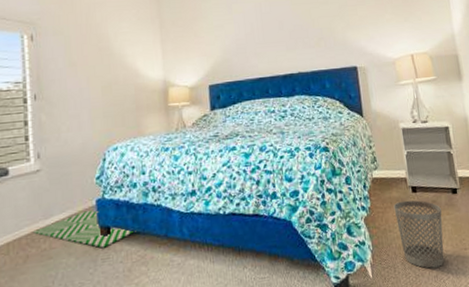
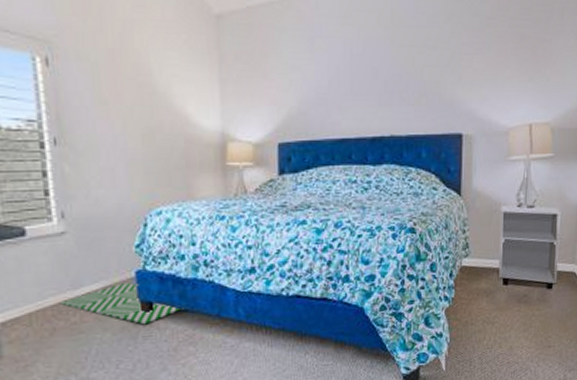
wastebasket: present [393,200,444,269] -> none [480,292,531,364]

